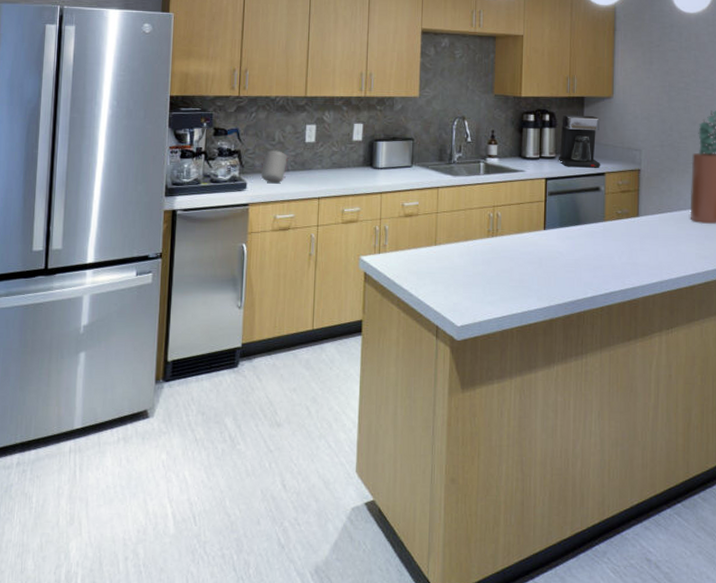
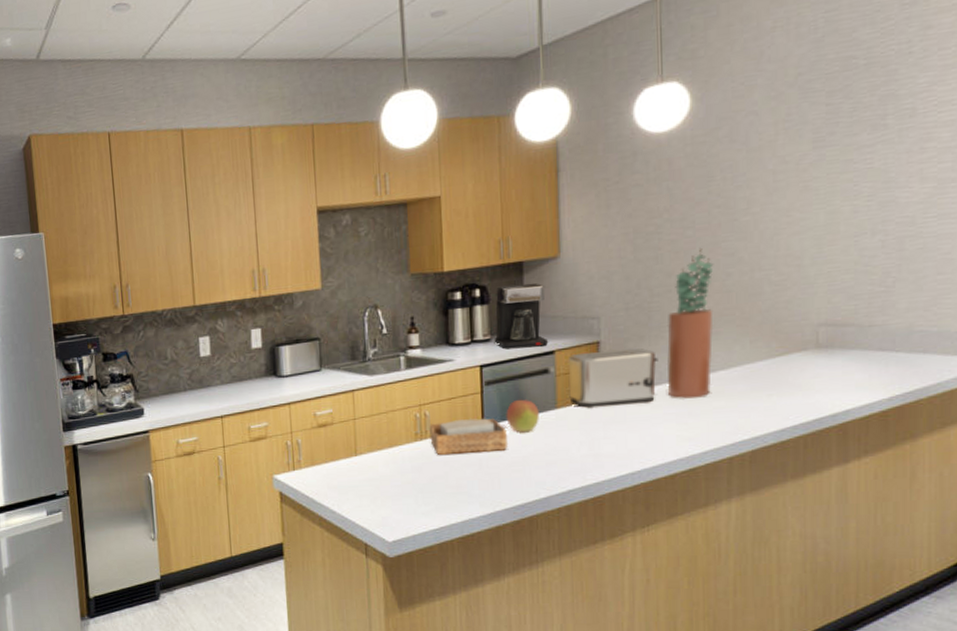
canister: present [254,149,295,183] -> none [148,368,191,406]
napkin holder: none [500,222,564,254] -> present [429,418,509,456]
fruit: none [564,210,590,239] -> present [506,399,539,433]
toaster: none [615,177,684,225] -> present [568,348,658,409]

